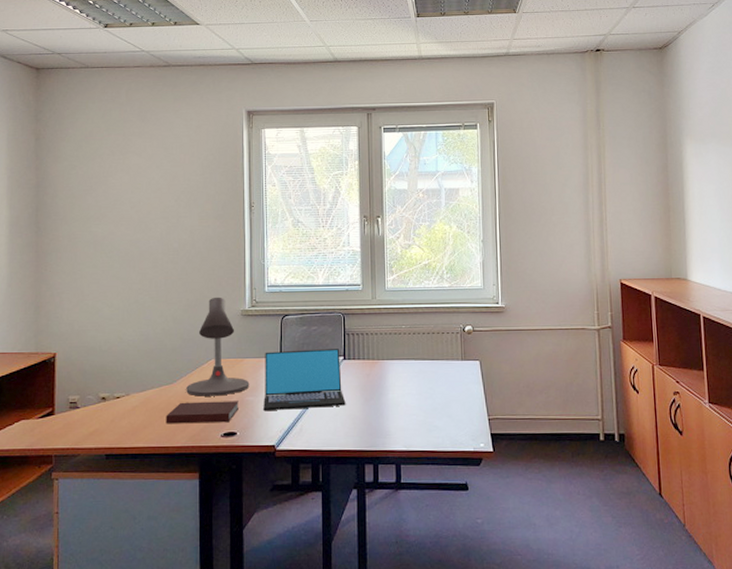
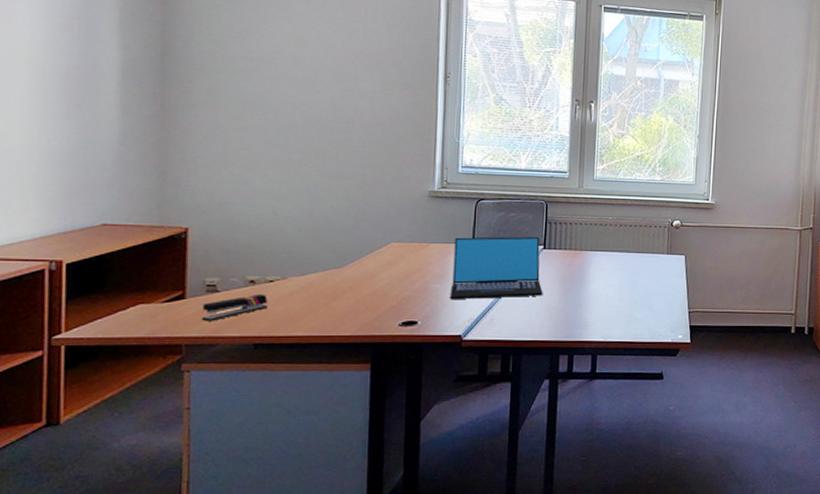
stapler: none [66,409,116,434] -> present [201,293,268,321]
notebook: present [166,401,238,424] -> none [331,288,421,312]
desk lamp: present [186,297,250,397] -> none [358,174,436,283]

